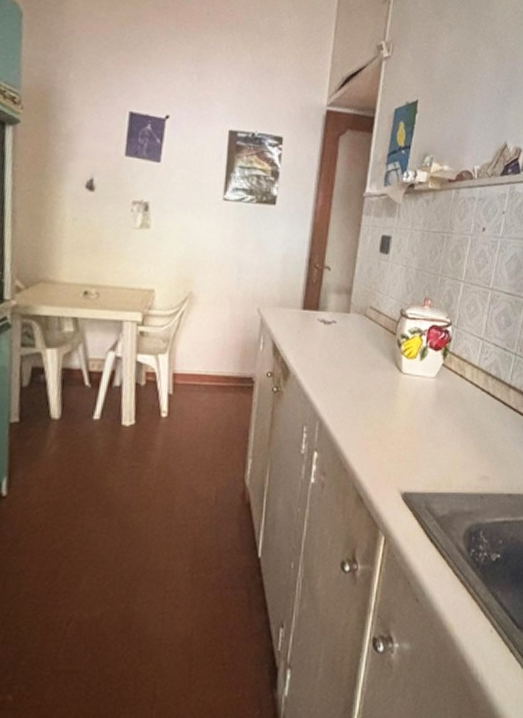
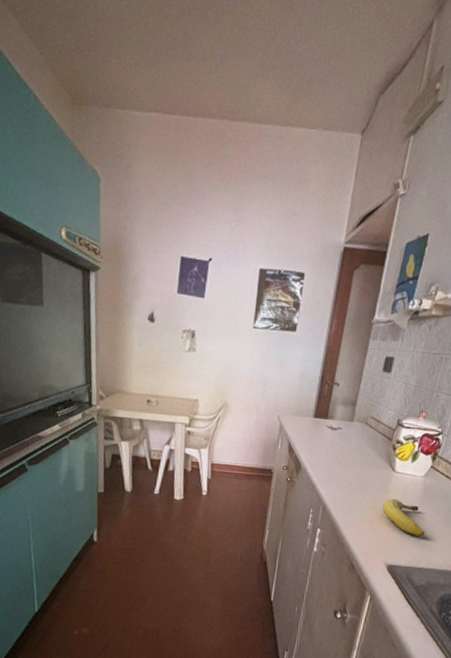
fruit: none [390,406,443,453] -> present [381,498,425,537]

